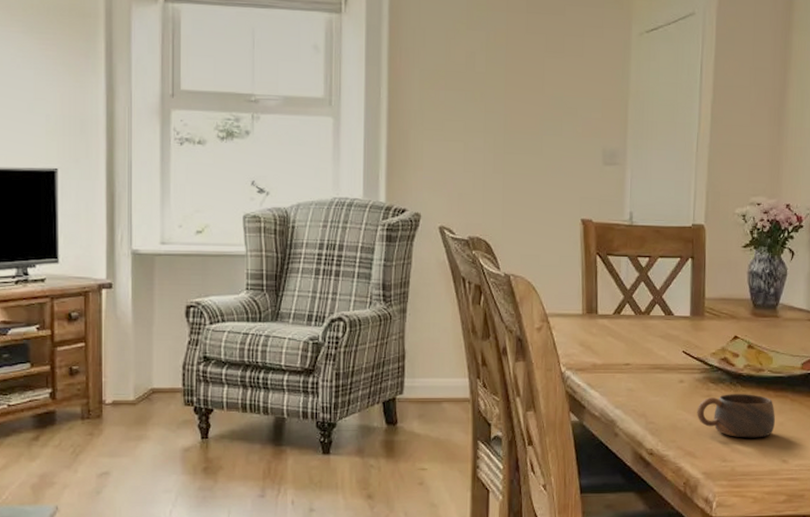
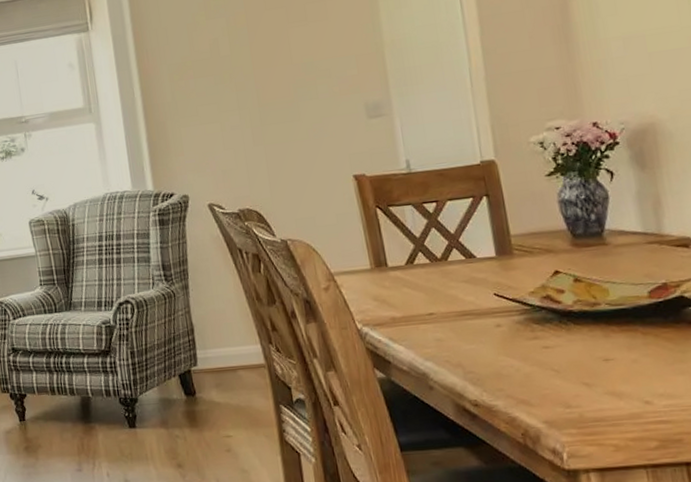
cup: present [697,394,775,438] -> none [523,331,627,380]

